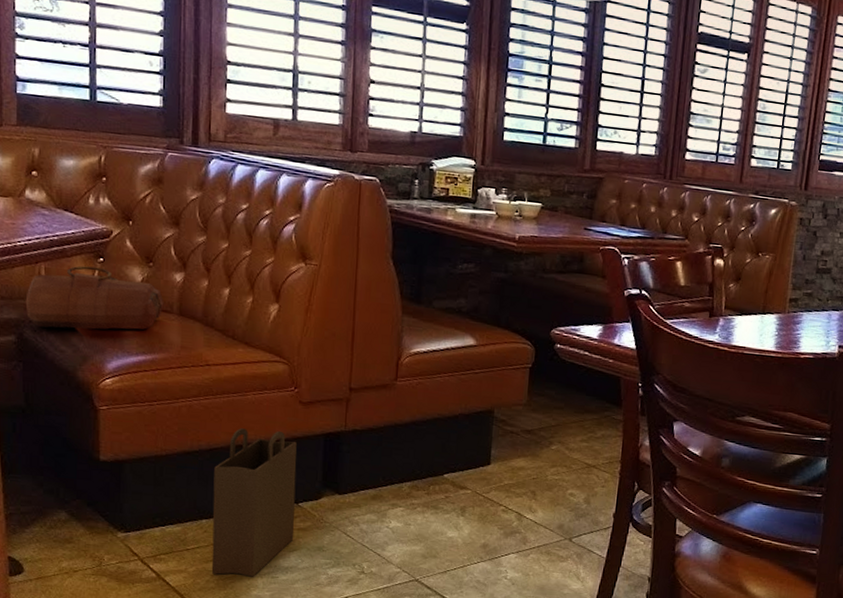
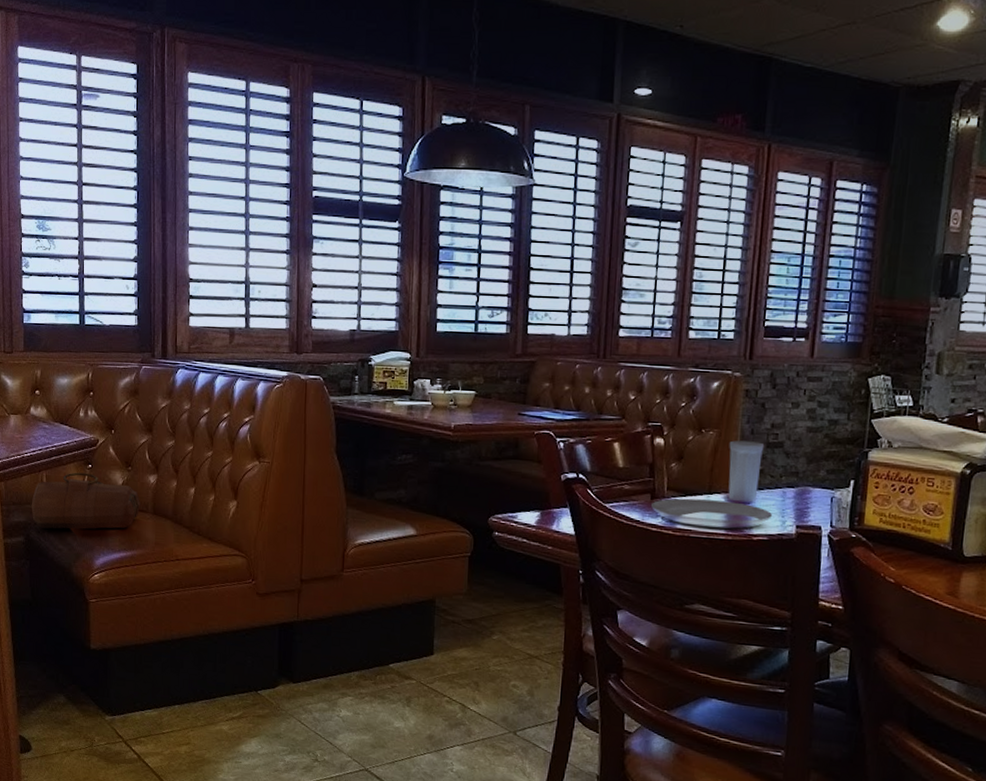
shopping bag: present [211,428,297,577] -> none [183,619,255,761]
plate: none [708,317,818,347] -> present [650,498,772,529]
cup: none [780,265,815,323] -> present [728,440,765,503]

